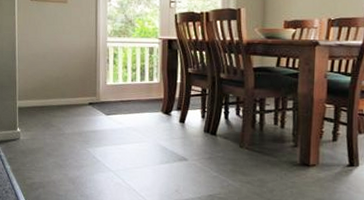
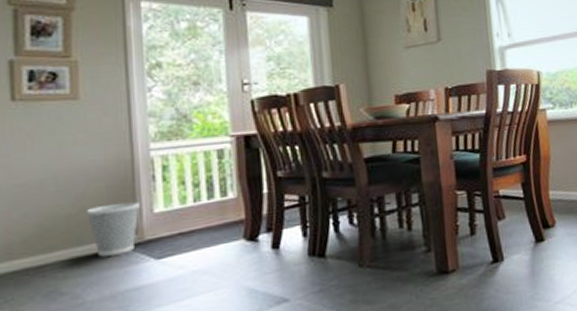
wastebasket: none [68,74,100,108] -> present [87,201,141,257]

